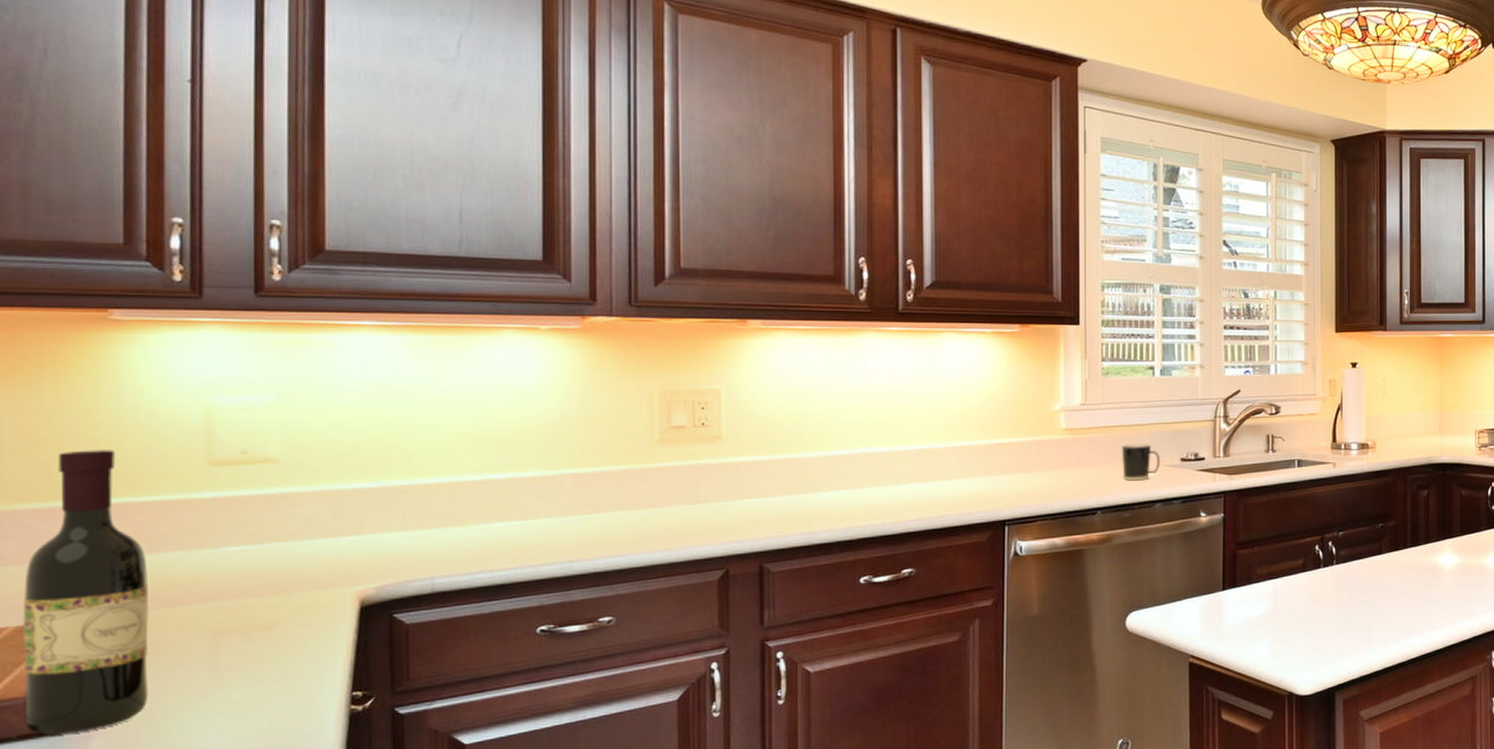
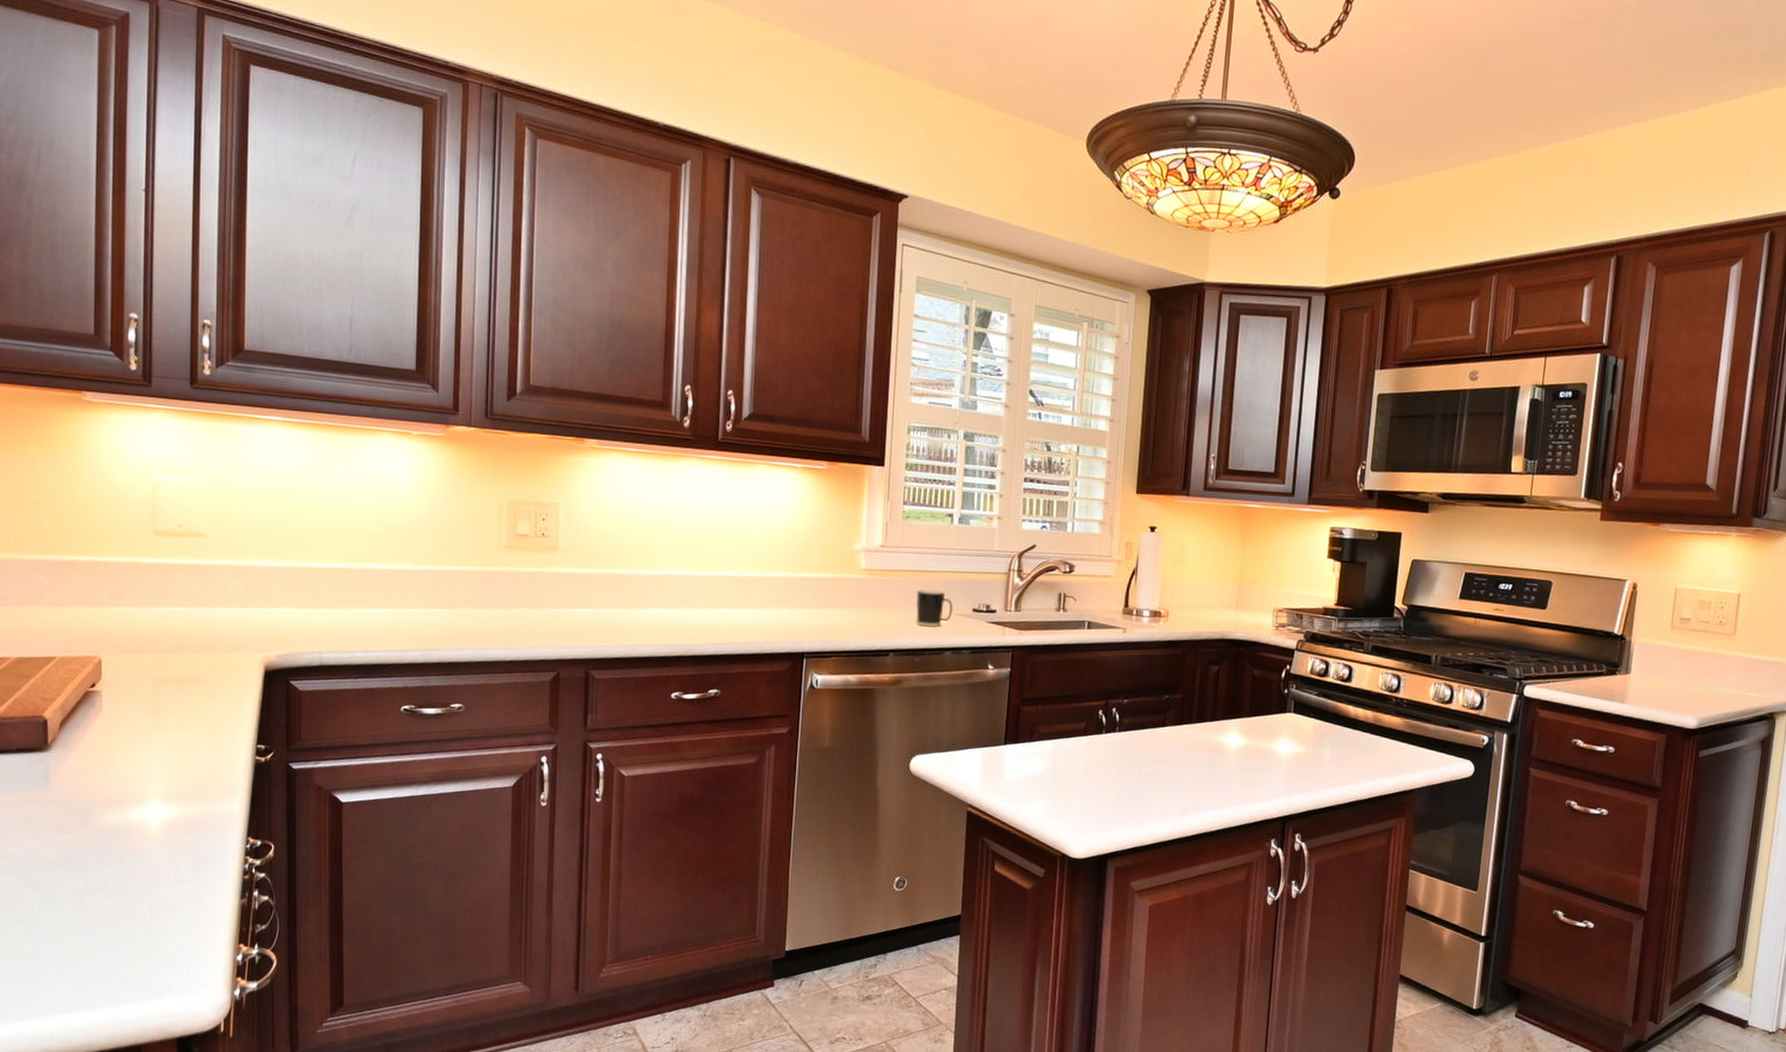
wine bottle: present [22,450,149,736] -> none [20,512,109,752]

